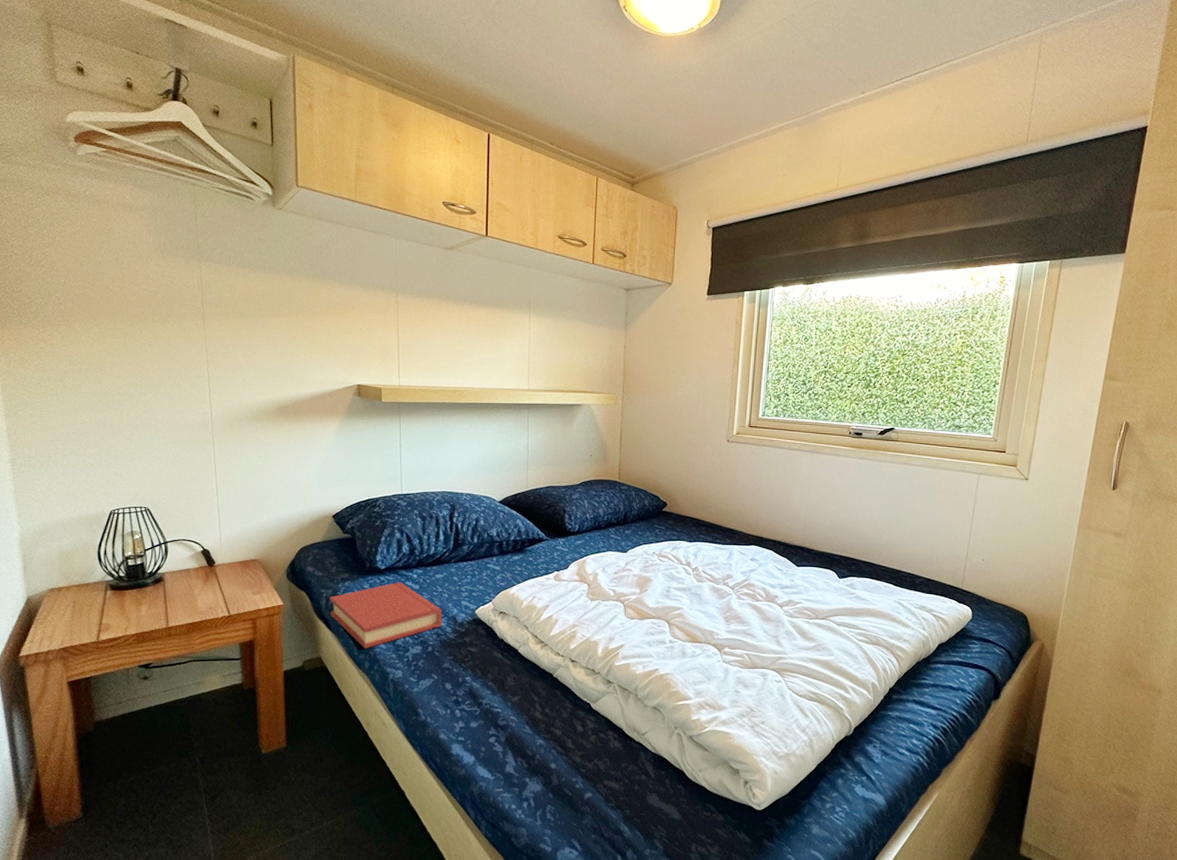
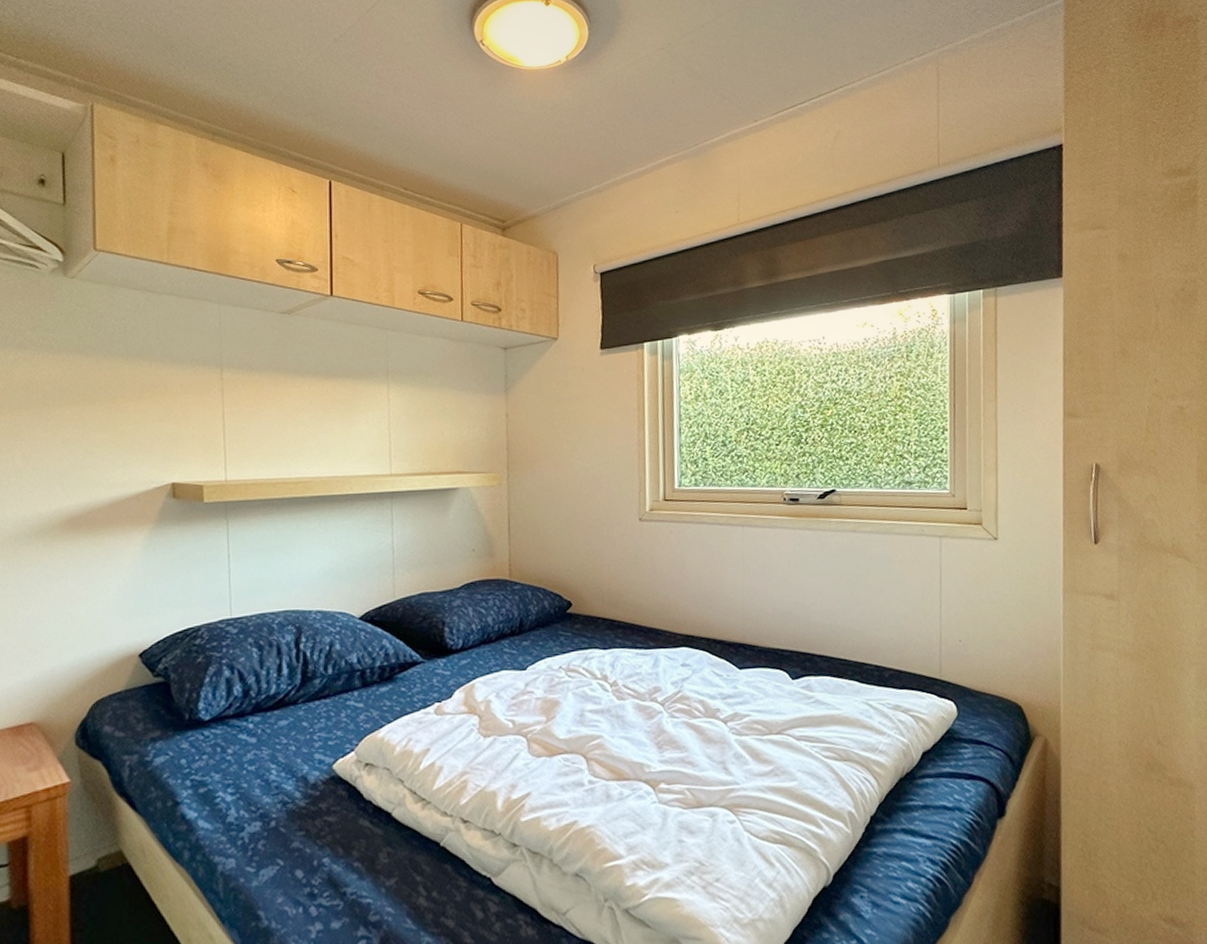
hardback book: present [330,581,442,649] -> none [134,735,289,833]

